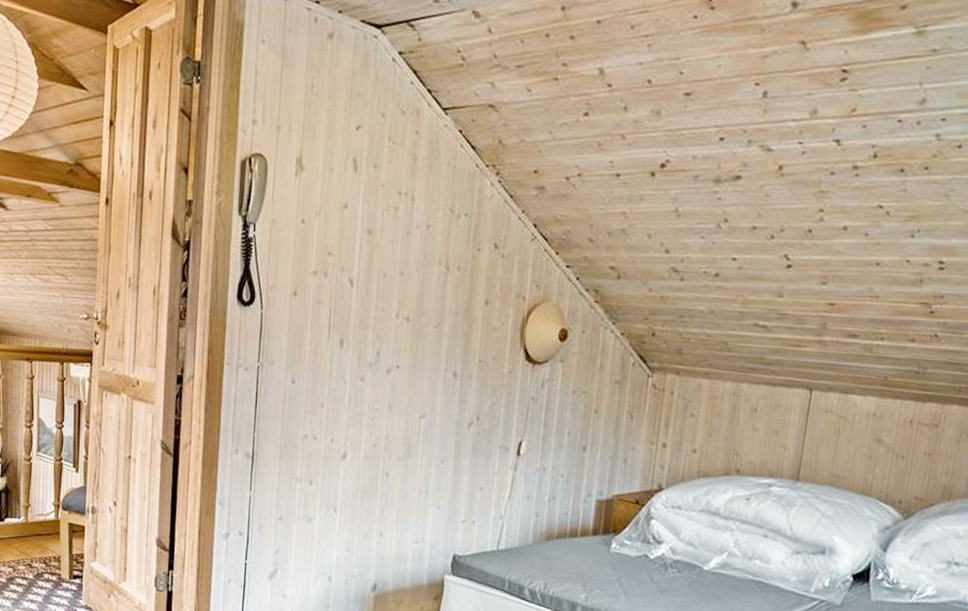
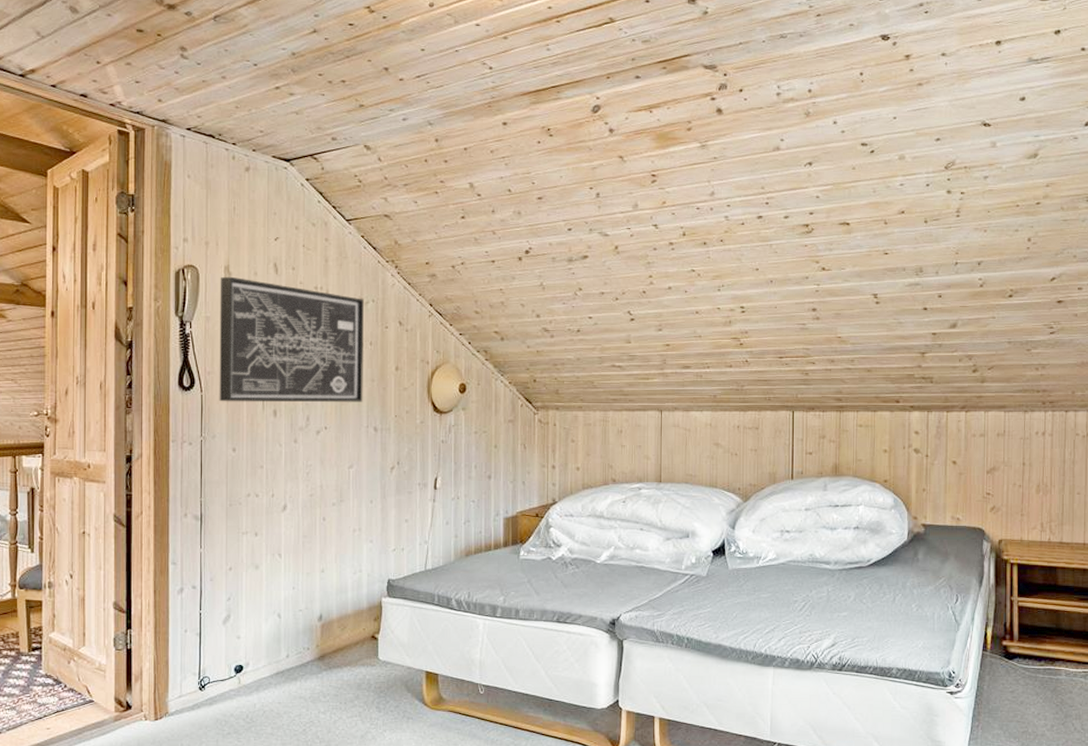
wall art: none [280,170,455,340] -> present [219,276,364,403]

